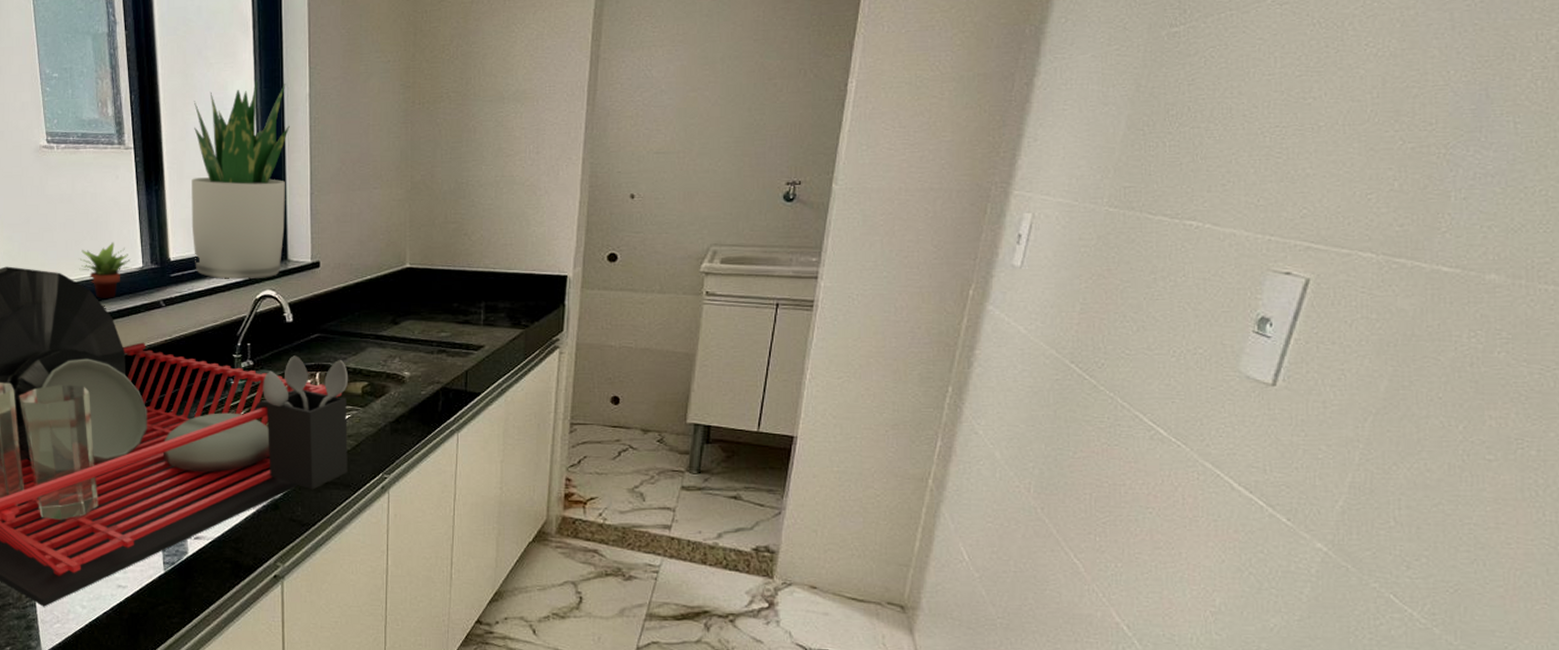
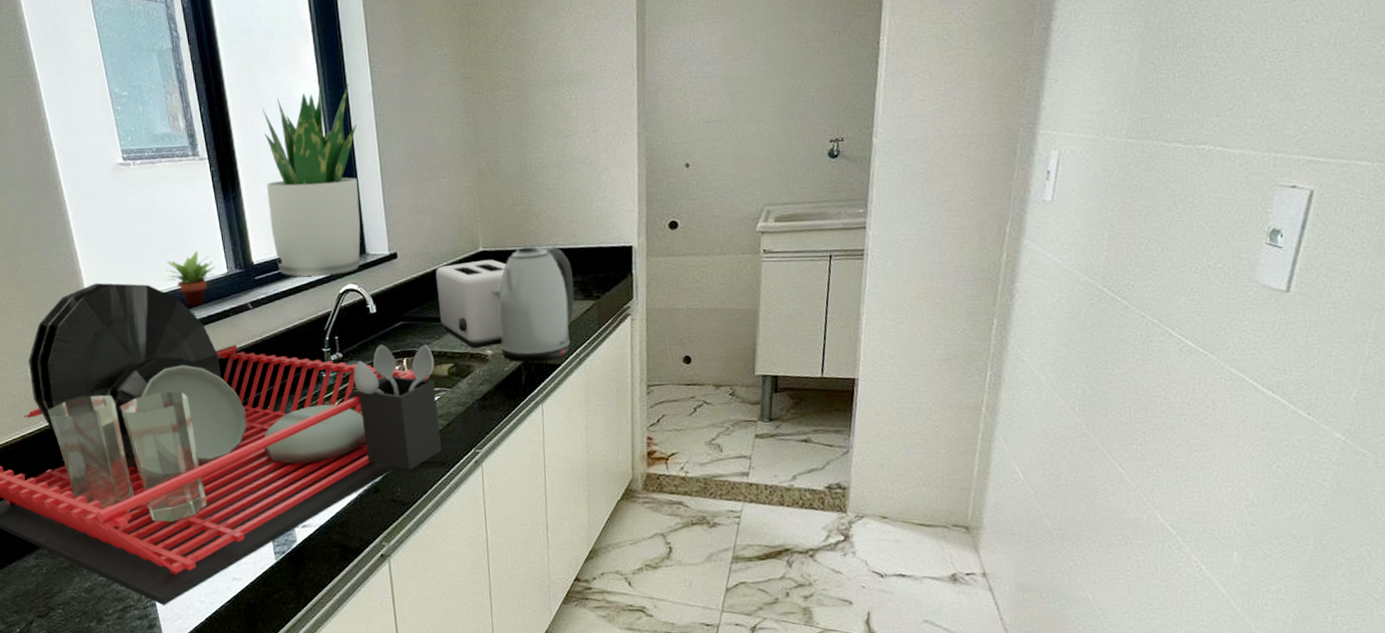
toaster: none [358,277,432,369] -> present [435,259,506,349]
kettle: none [420,267,501,389] -> present [498,246,575,363]

